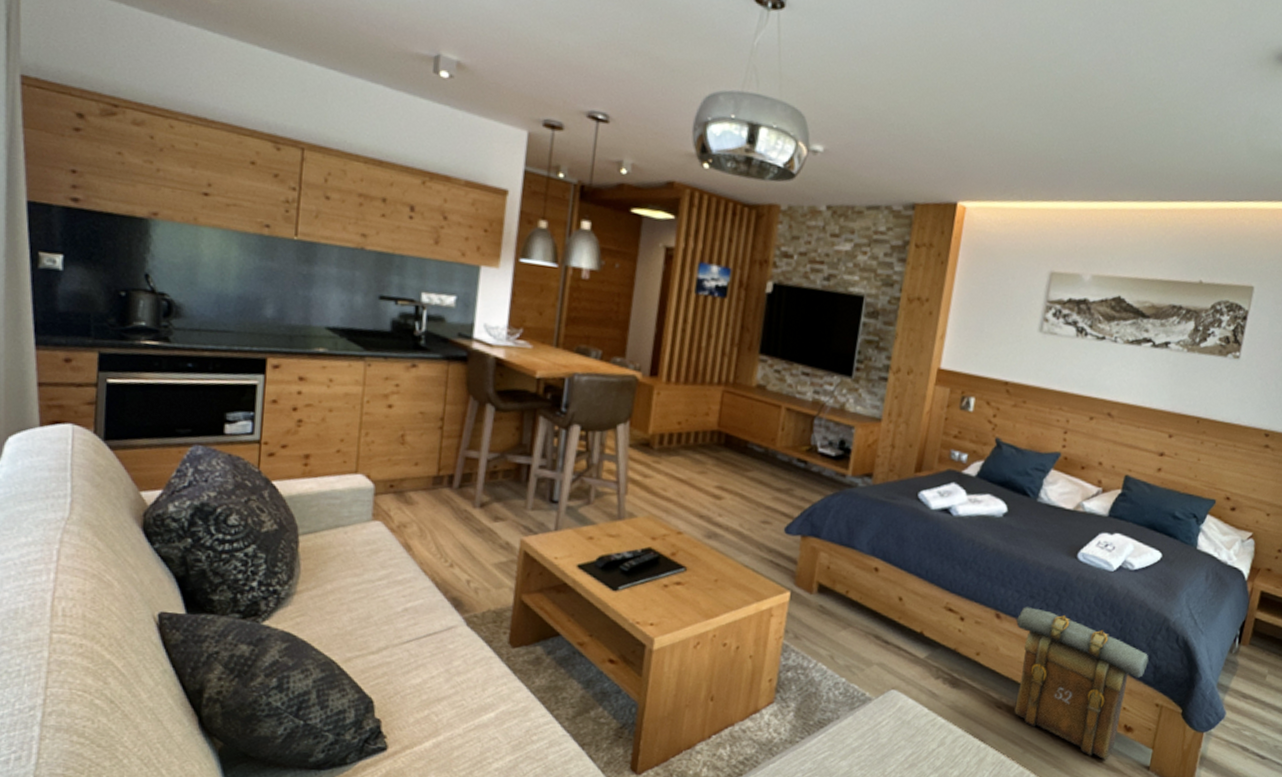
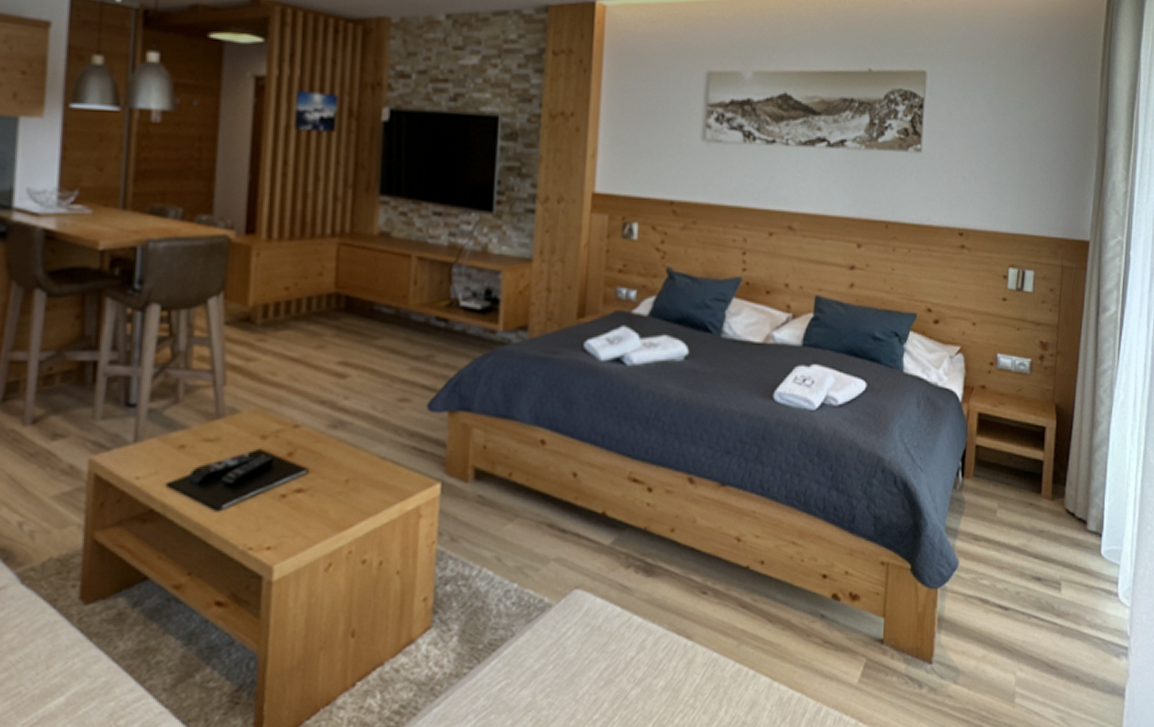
backpack: present [1014,607,1149,759] -> none [712,465,867,639]

